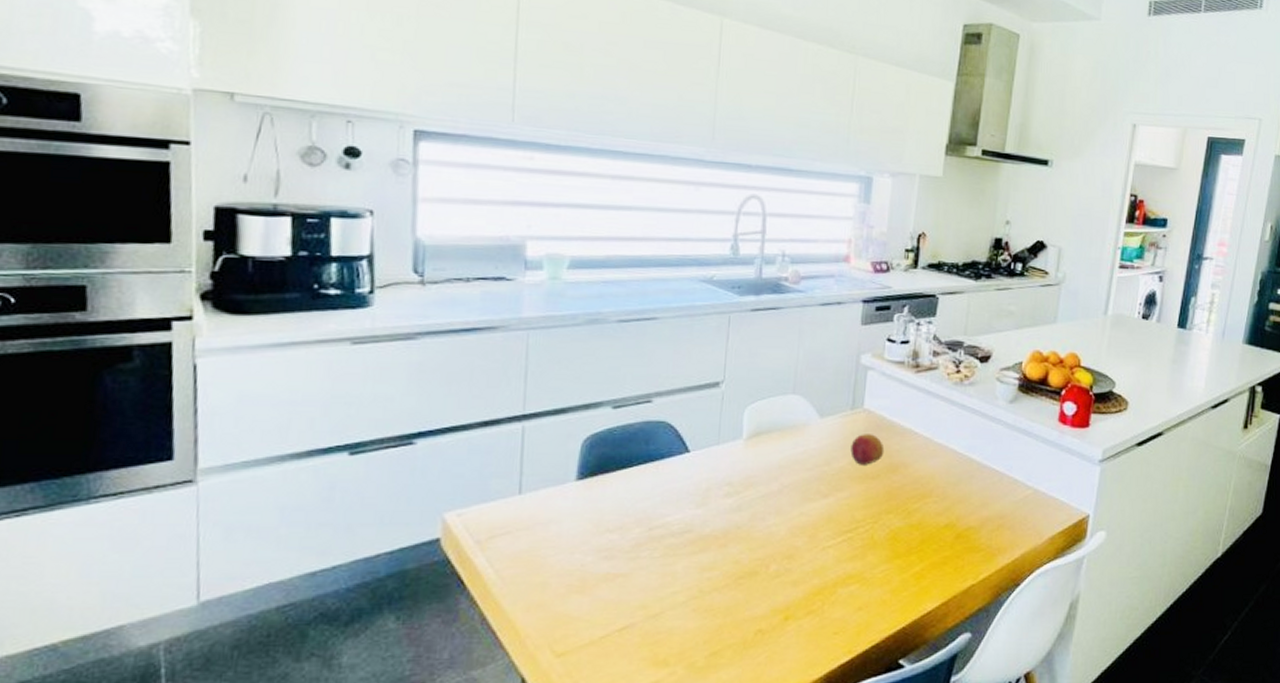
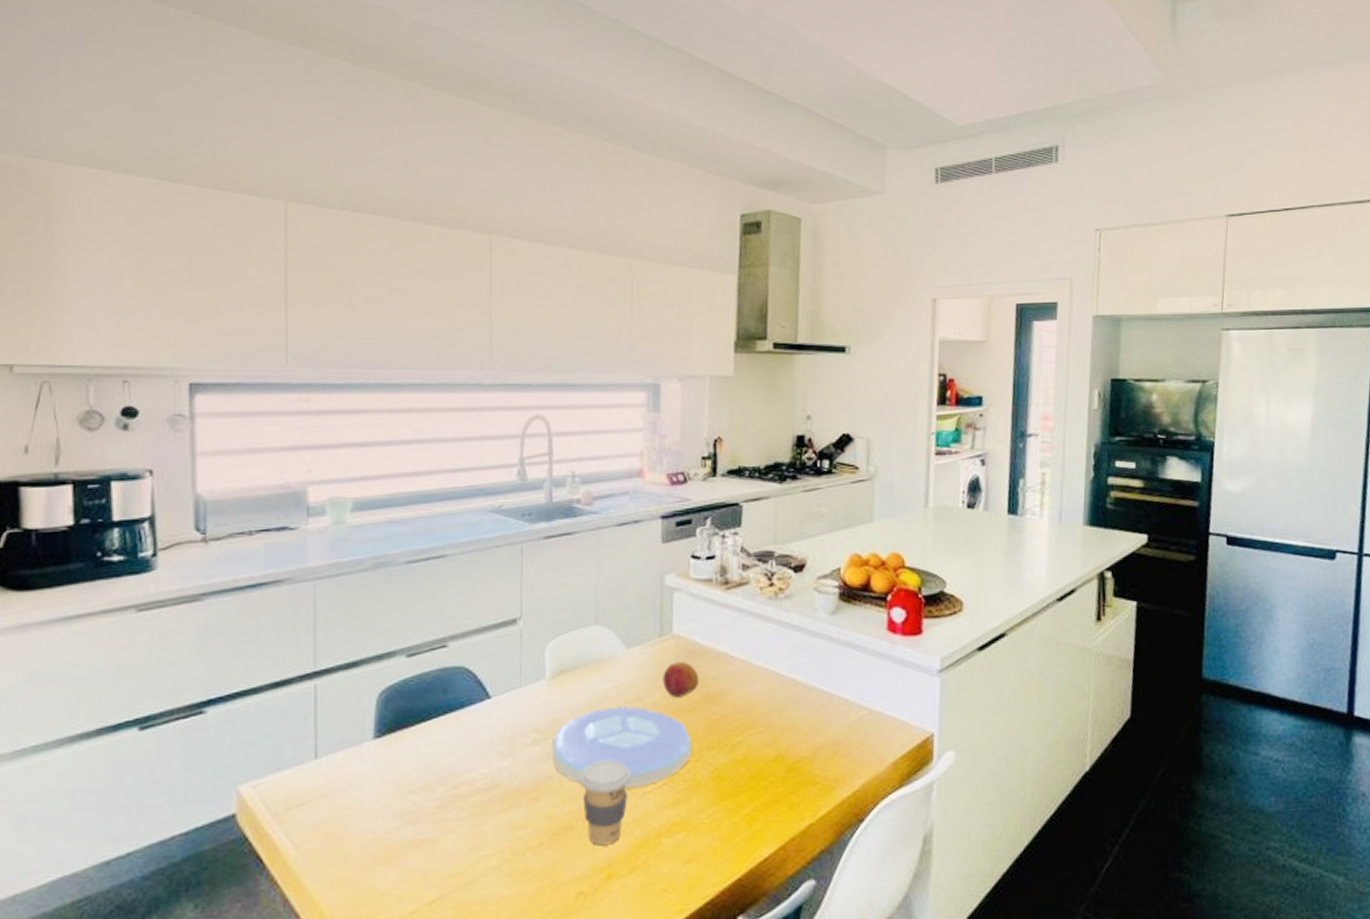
plate: none [743,469,872,542] -> present [553,706,692,788]
coffee cup: none [767,516,815,591] -> present [580,760,632,846]

